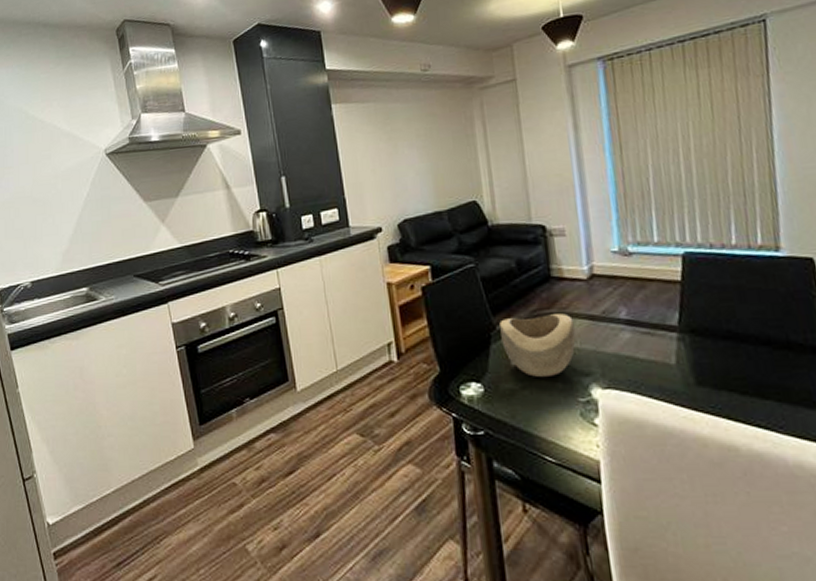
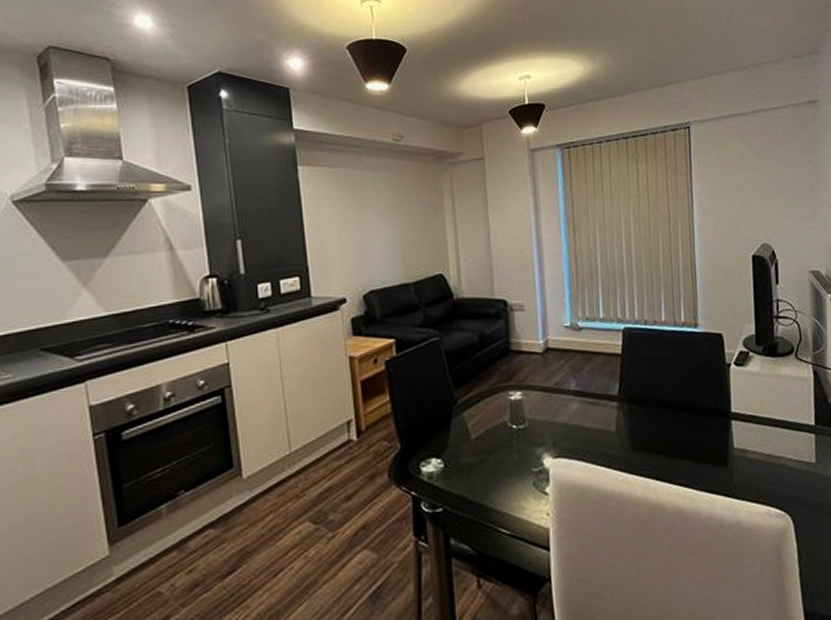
decorative bowl: present [500,313,576,377] -> none [461,386,531,450]

